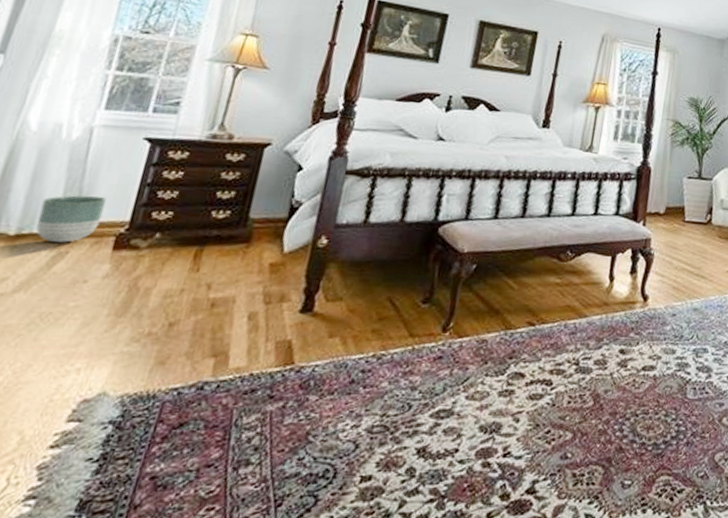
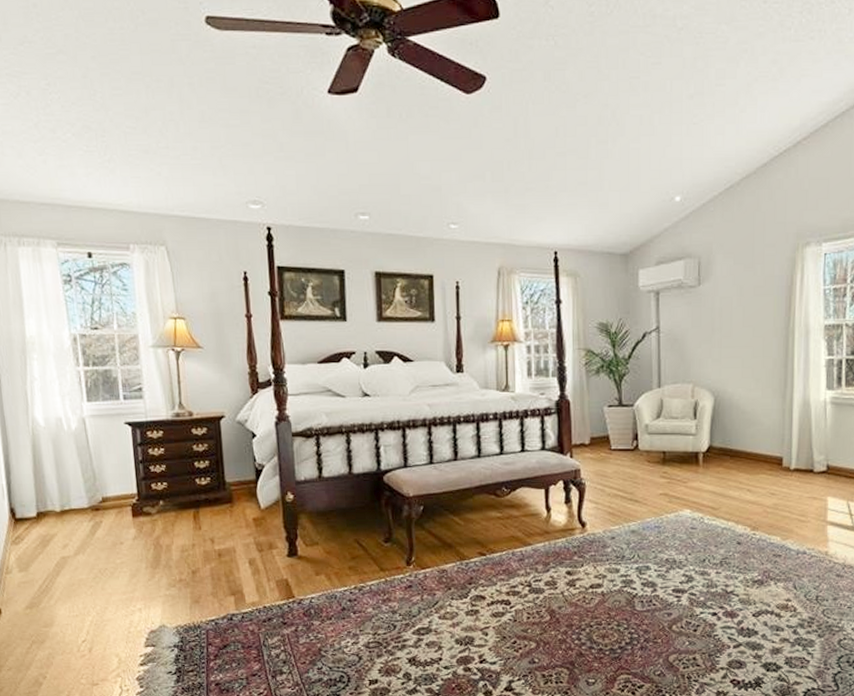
planter: present [36,195,106,243] -> none [69,476,116,514]

